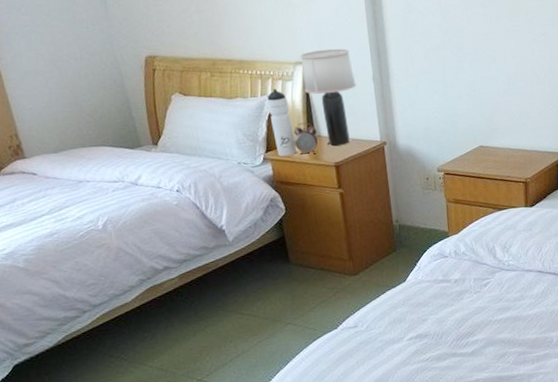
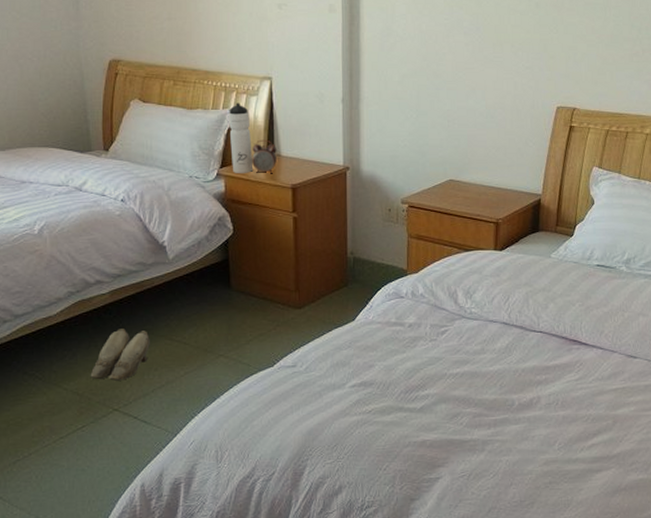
slippers: none [171,308,223,356] -> present [90,329,150,381]
table lamp: present [300,48,356,147] -> none [268,66,324,168]

